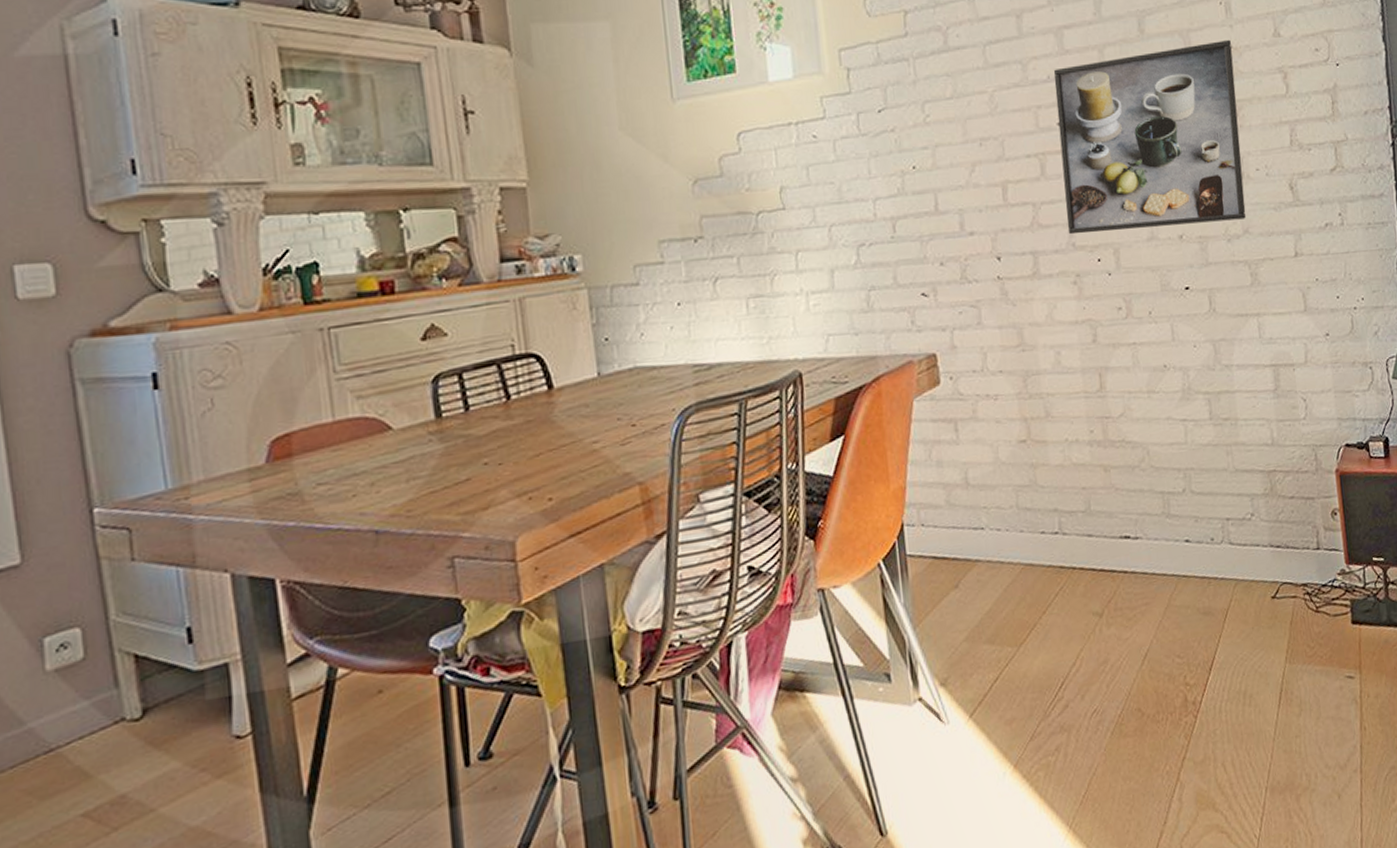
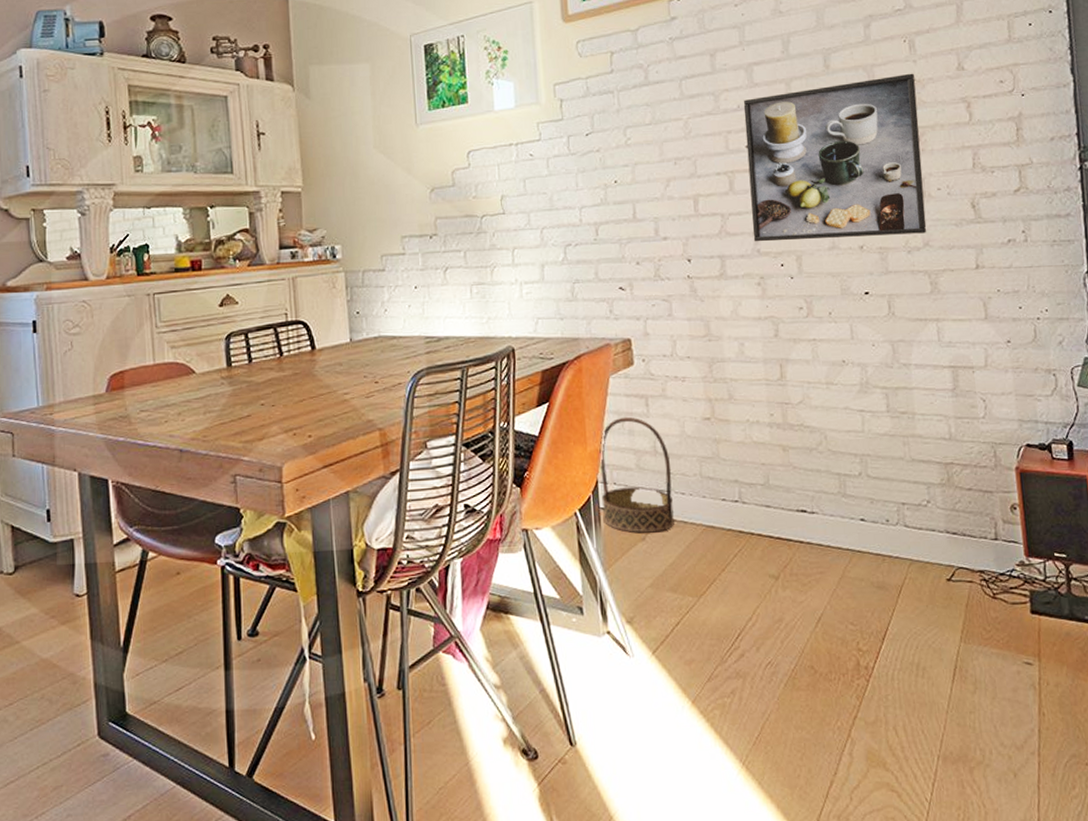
basket: none [904,445,990,581] -> present [599,416,674,534]

